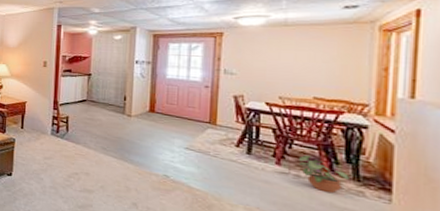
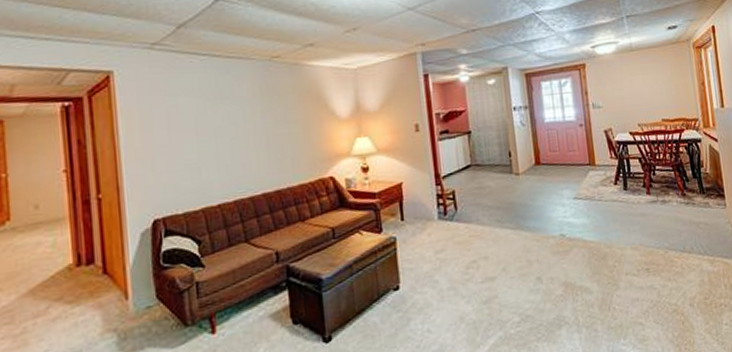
potted plant: present [299,155,349,194] -> none [662,178,698,212]

